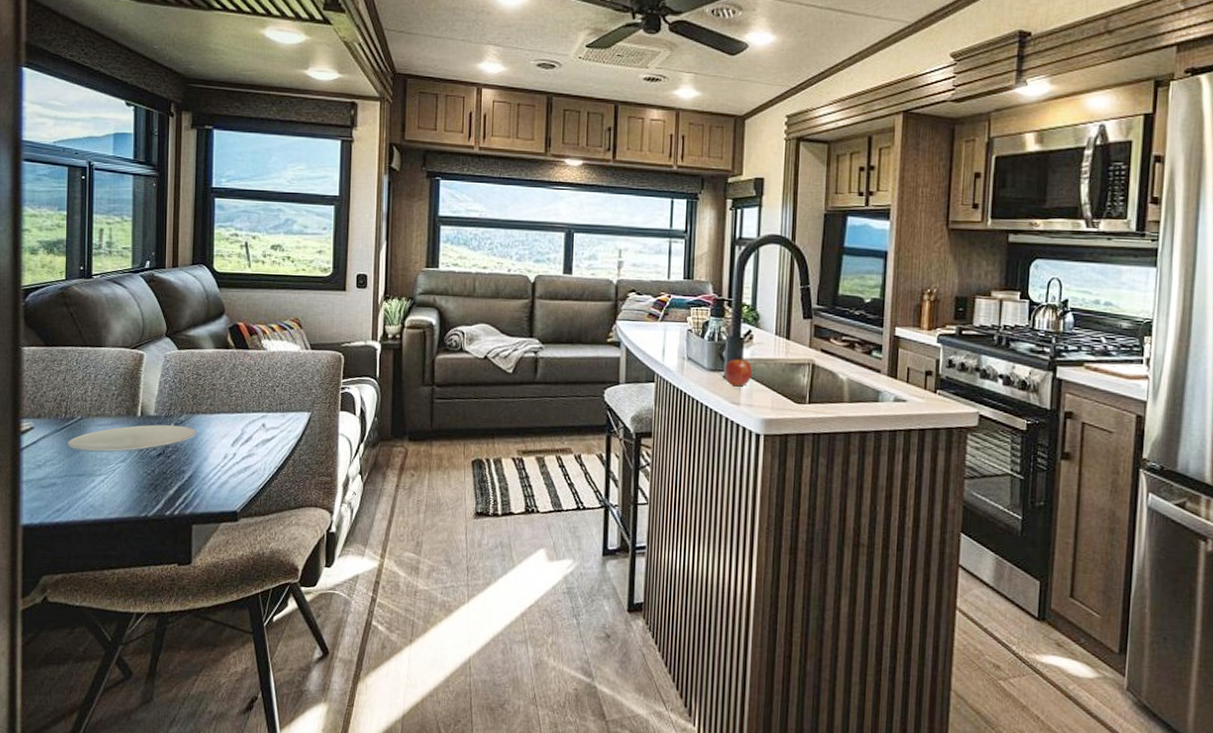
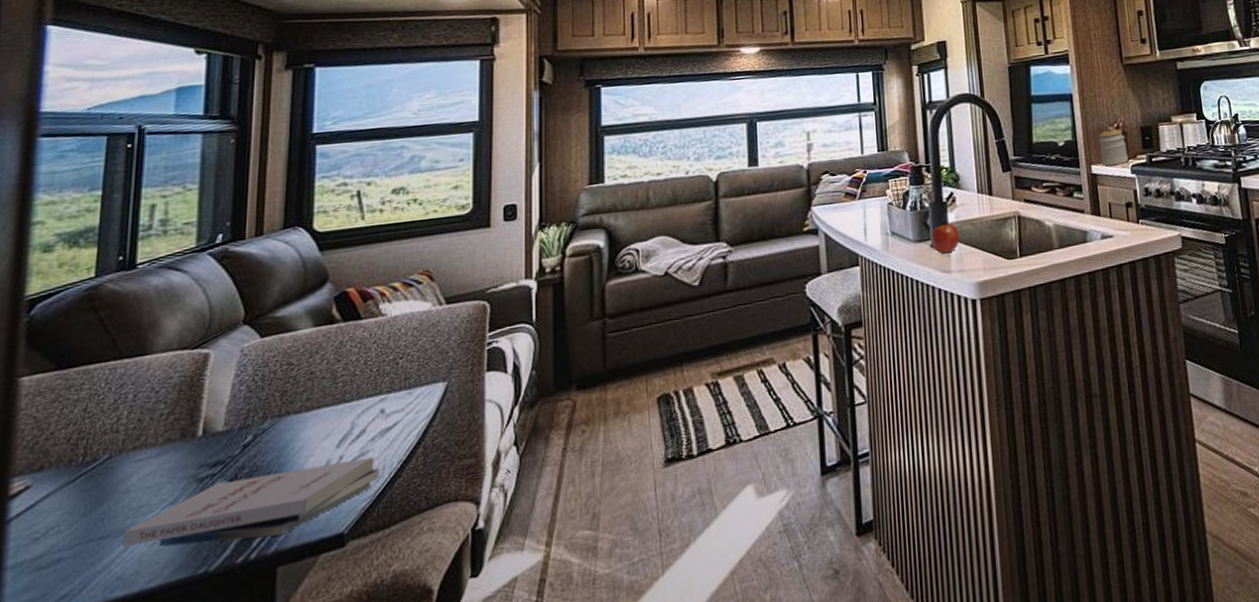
plate: present [67,424,197,453] -> none [85,435,286,504]
books: none [93,454,262,502] -> present [123,457,380,547]
jar: none [906,290,938,332] -> present [1098,126,1129,166]

